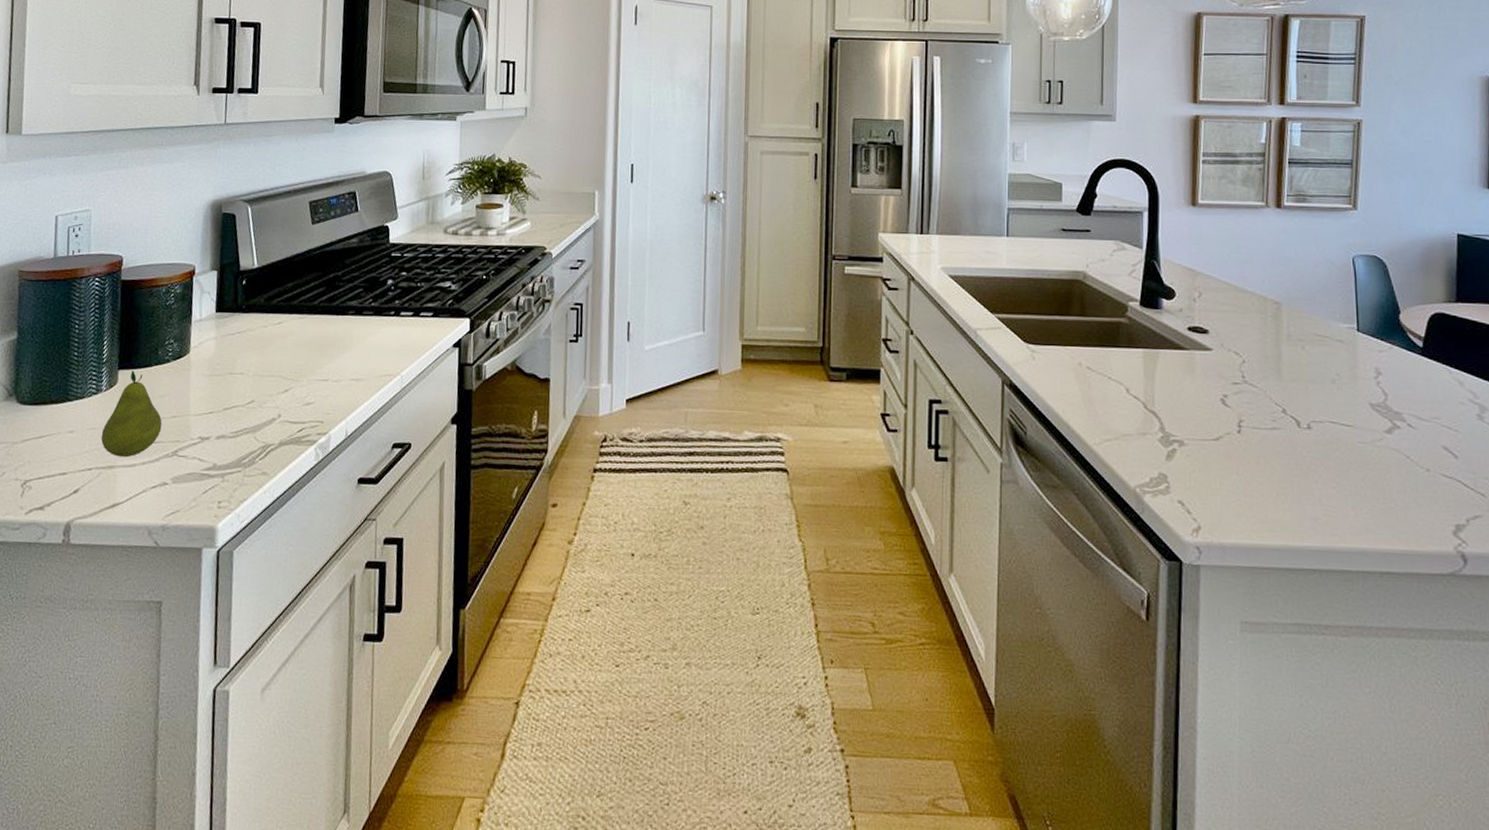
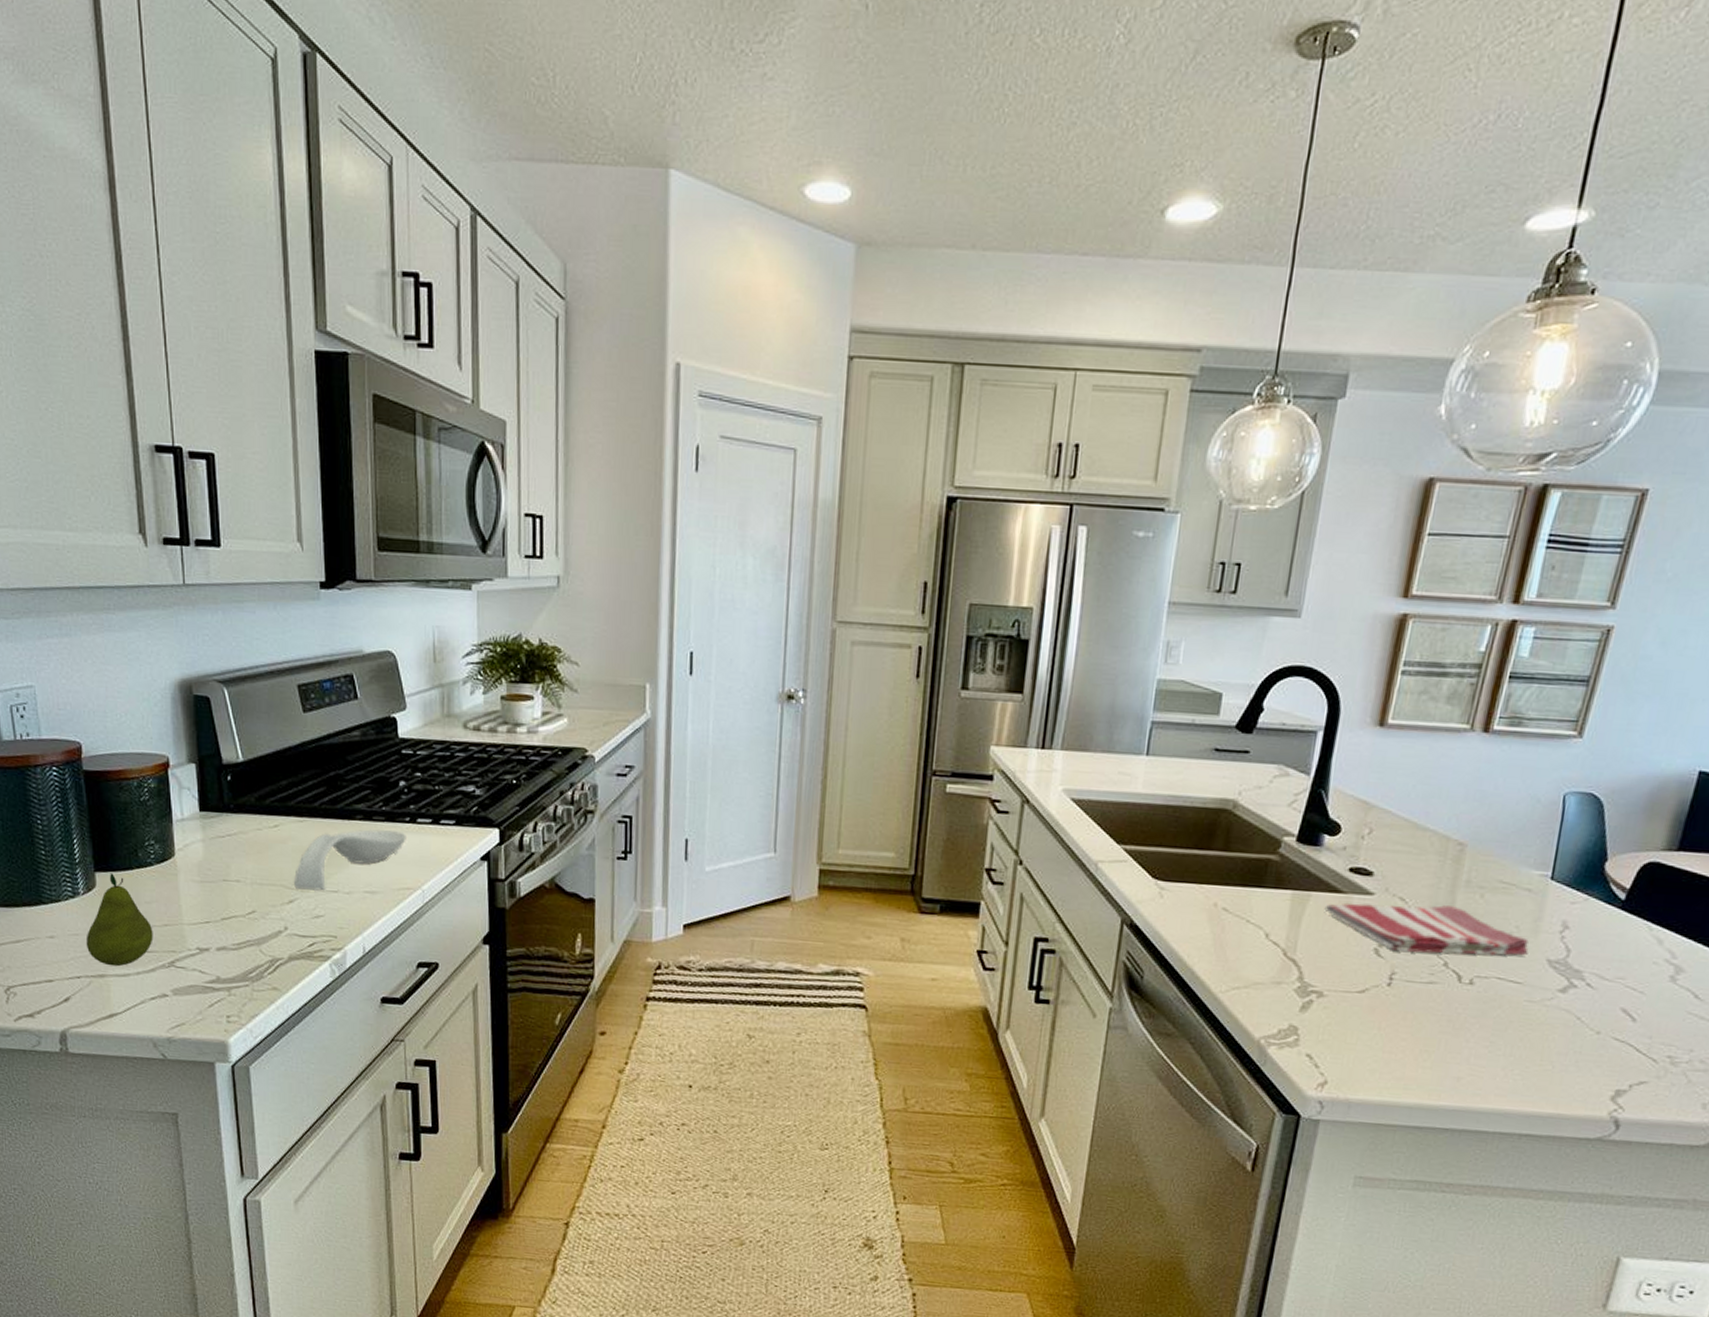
spoon rest: none [290,322,391,380] -> present [294,828,406,891]
dish towel: none [1172,357,1352,402] -> present [1324,903,1529,956]

